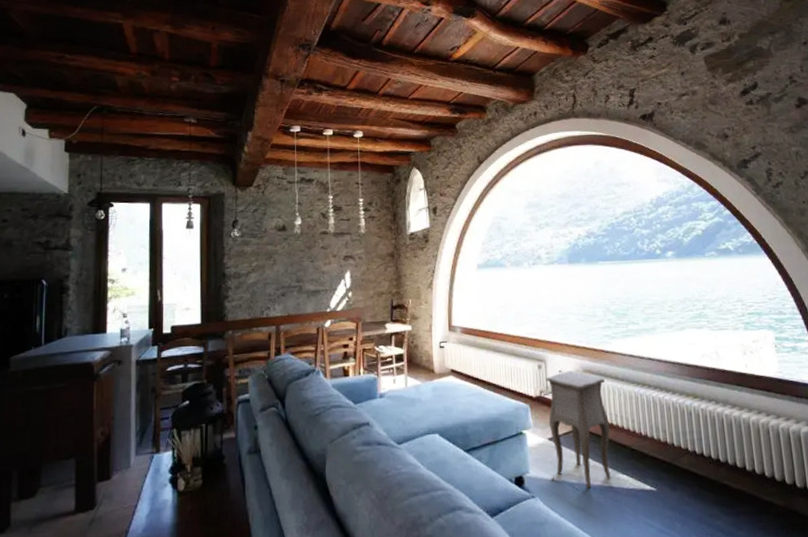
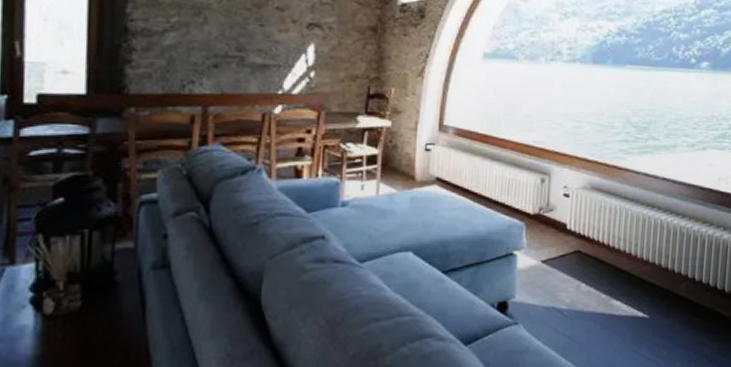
side table: present [546,370,611,488] -> none [538,187,614,314]

